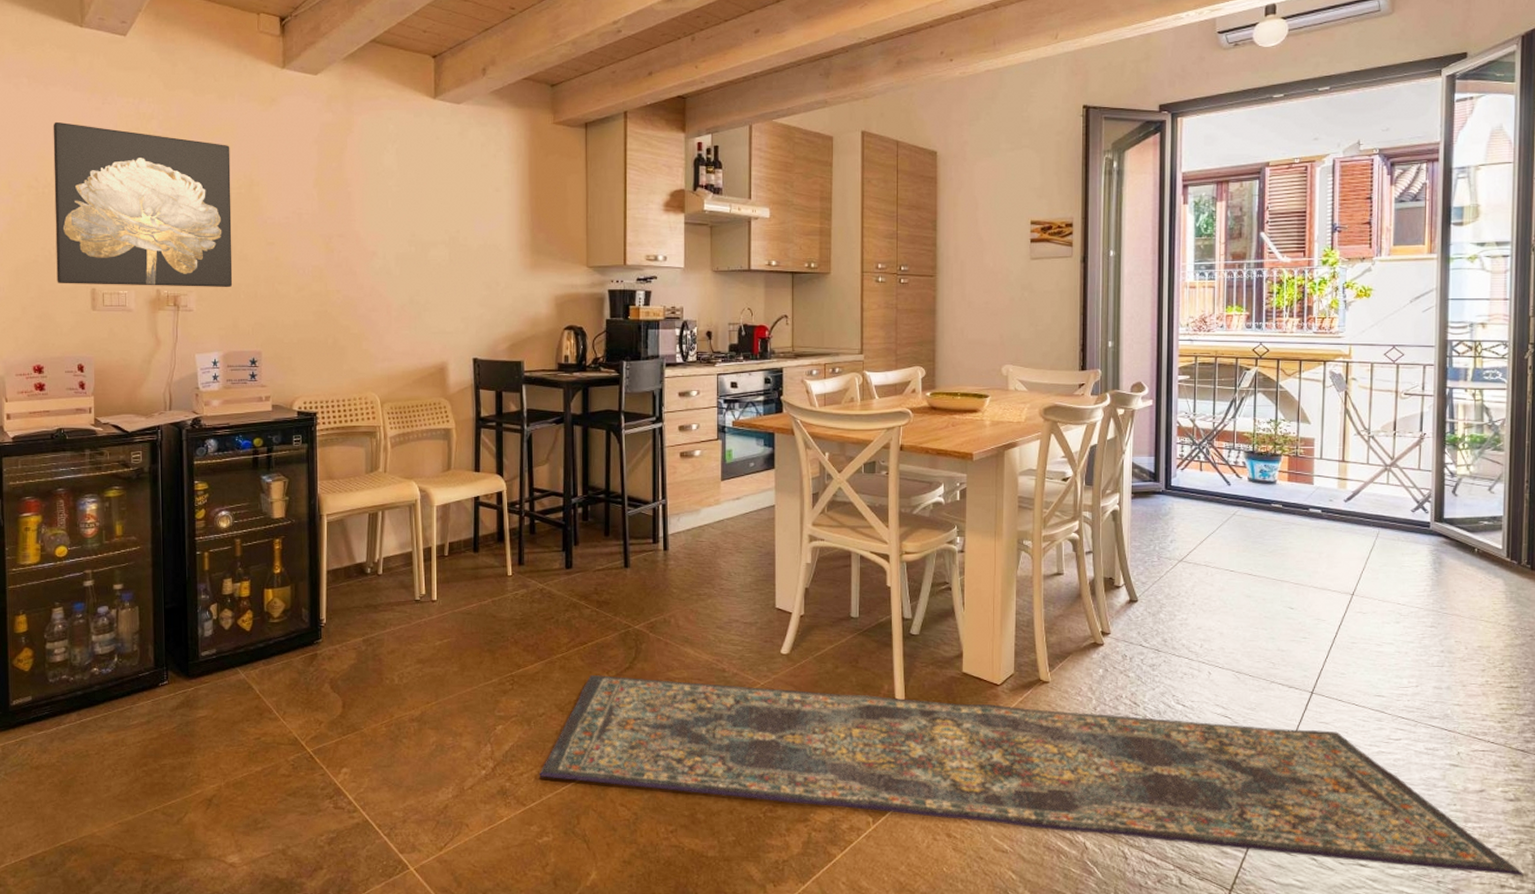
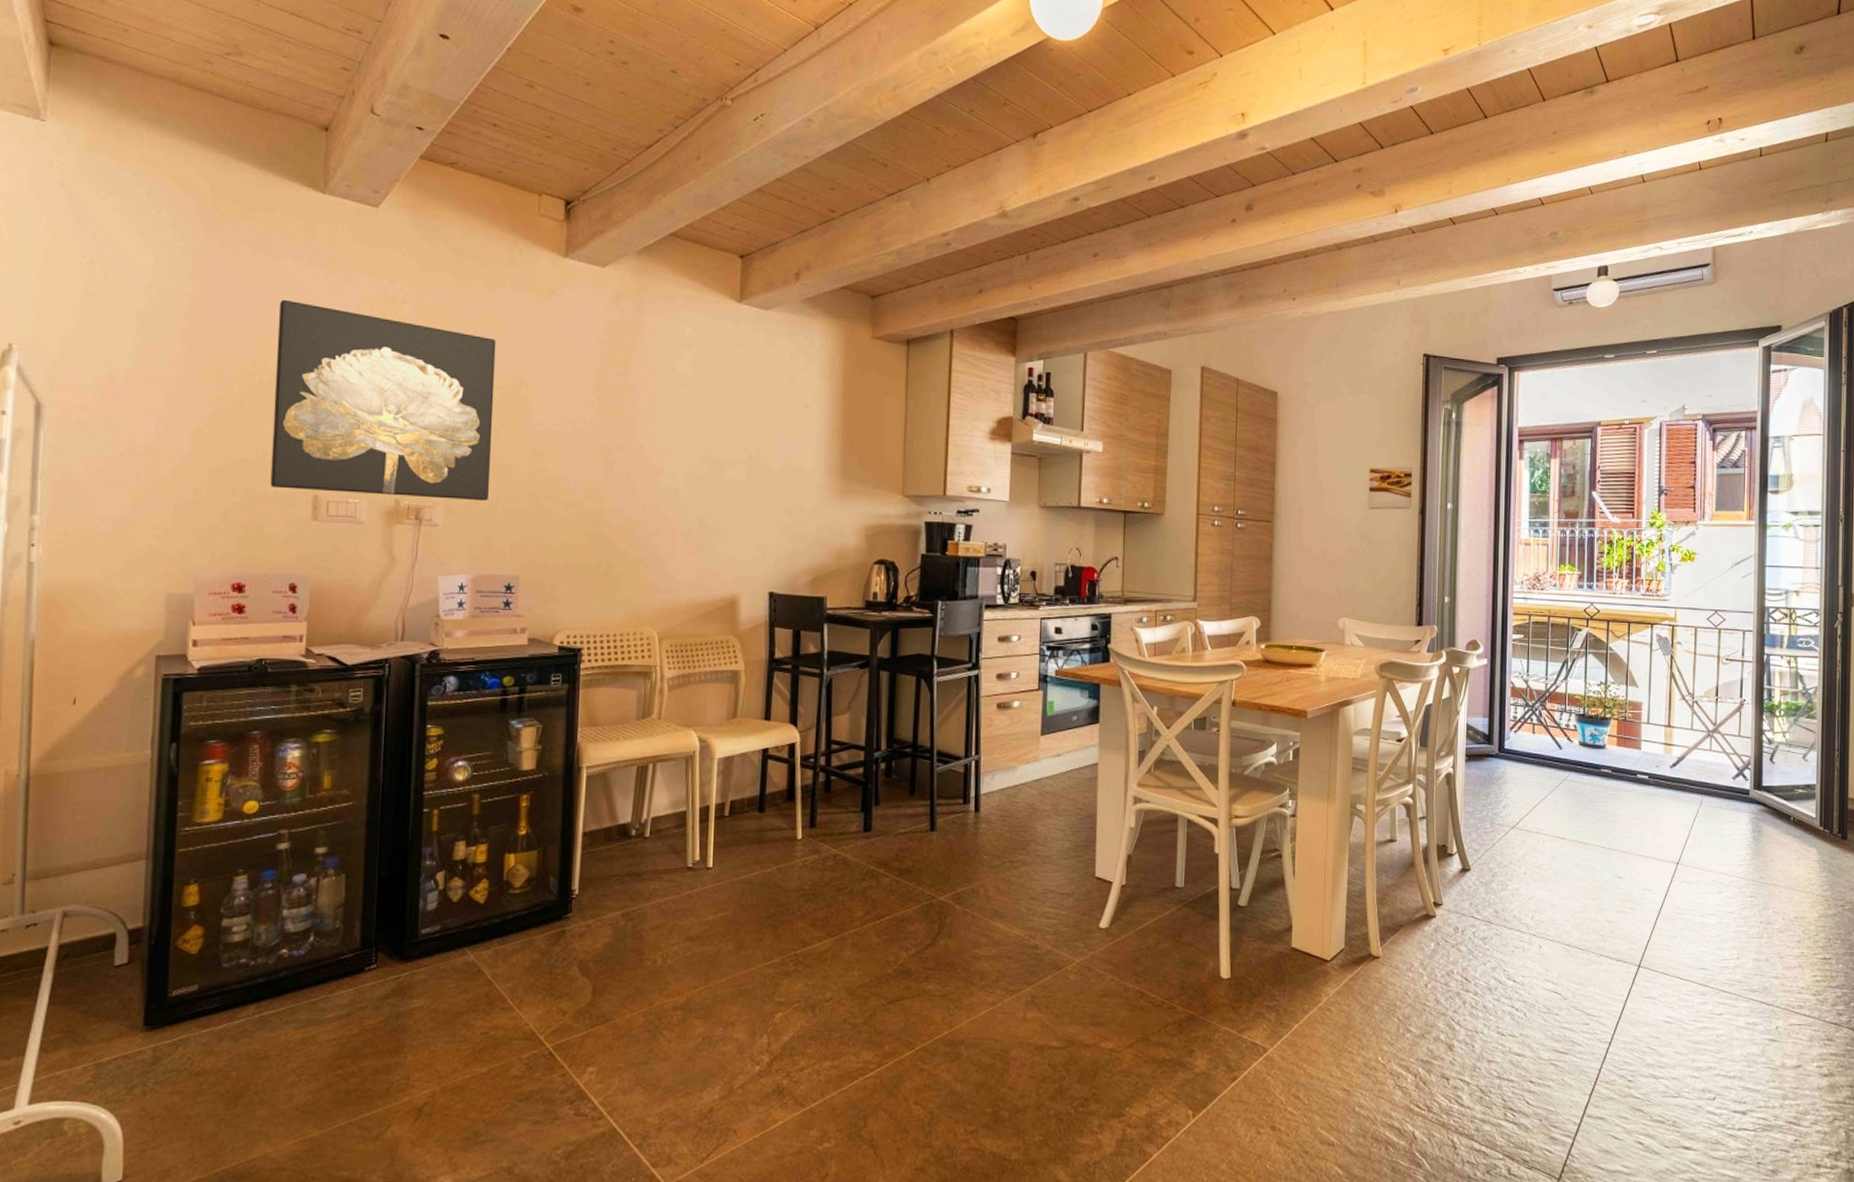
rug: present [539,675,1523,876] -> none [822,953,1837,1155]

